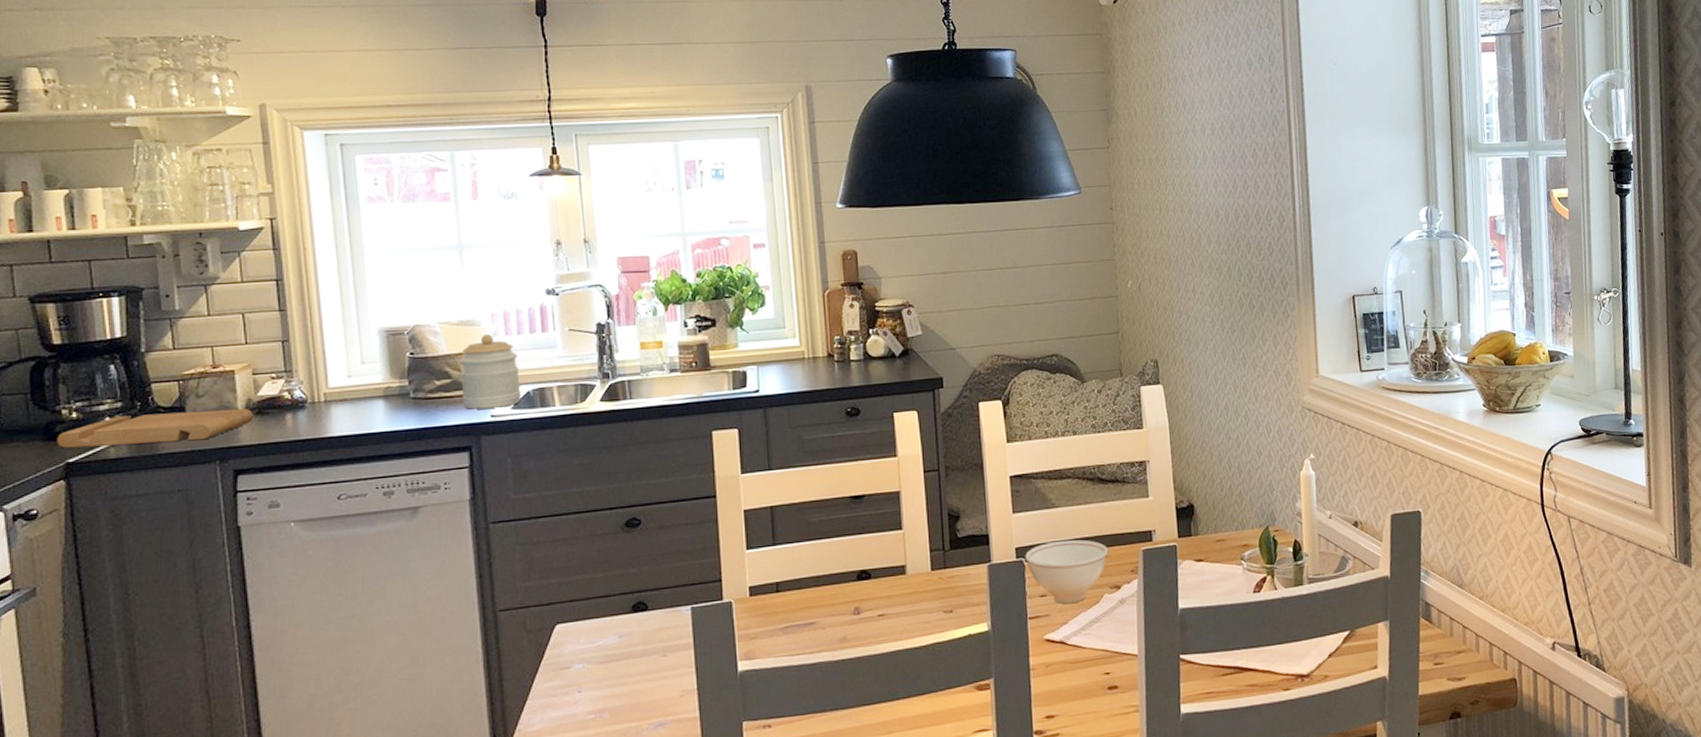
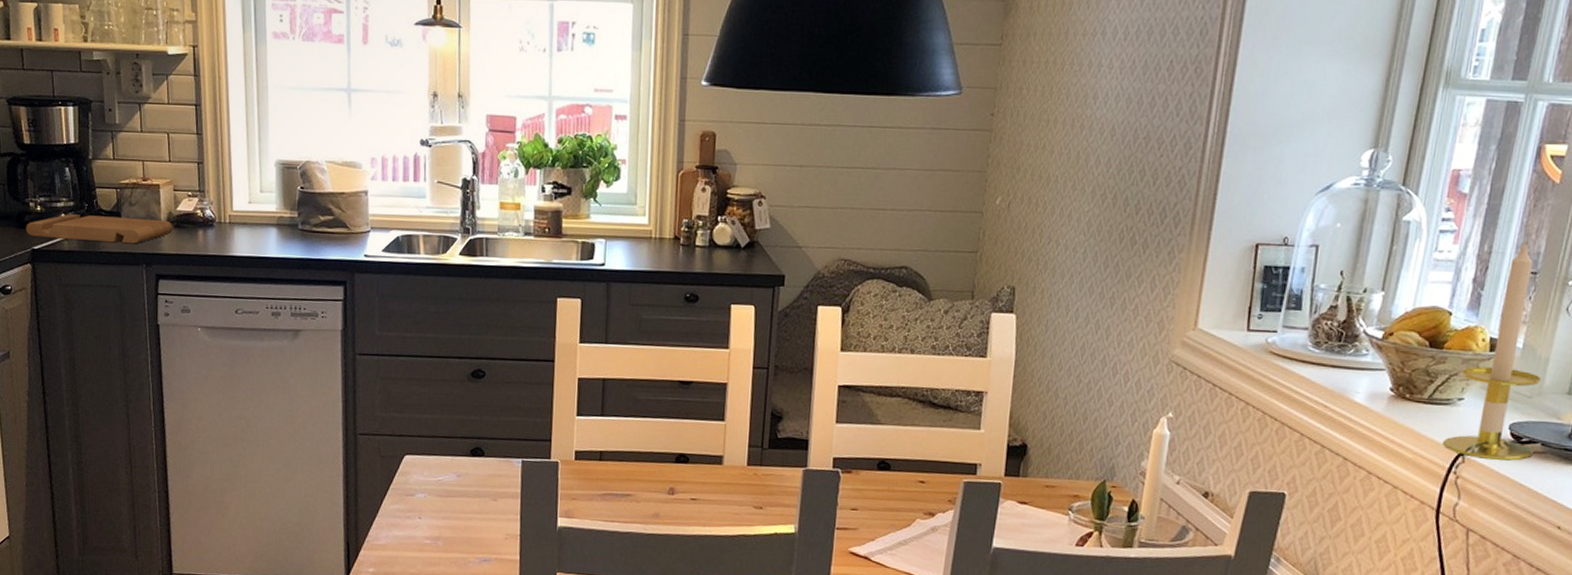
jar: present [459,334,521,410] -> none [341,177,392,249]
bowl: present [1025,539,1109,604] -> none [841,457,929,523]
candle: none [1532,267,1603,454] -> present [1442,240,1542,461]

